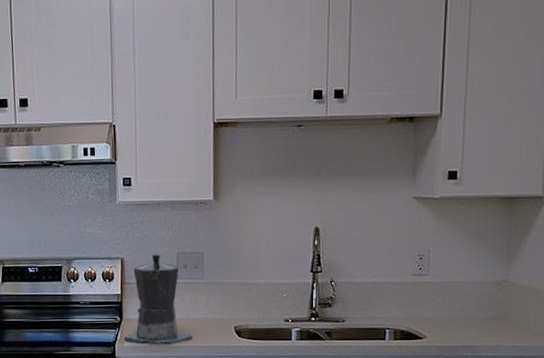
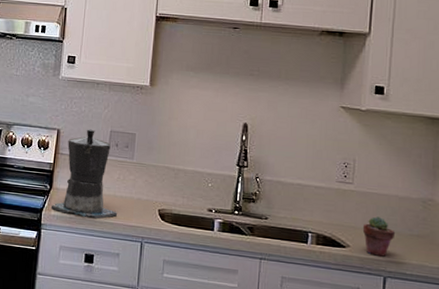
potted succulent: none [439,304,471,343] -> present [362,216,396,257]

